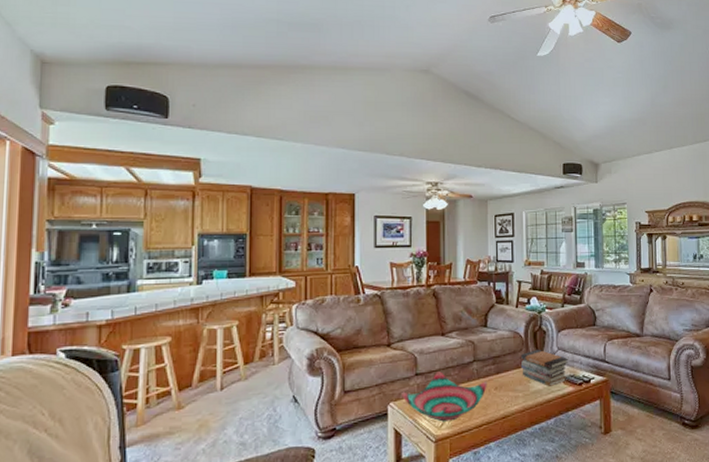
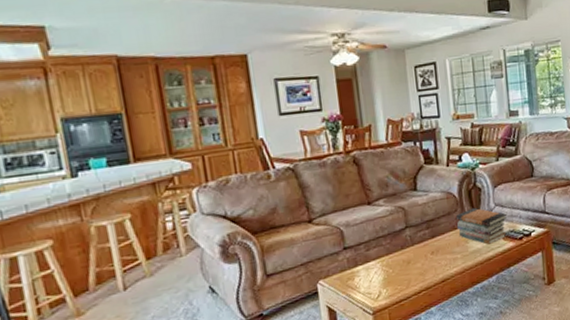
decorative bowl: present [402,371,487,422] -> none [331,242,423,293]

